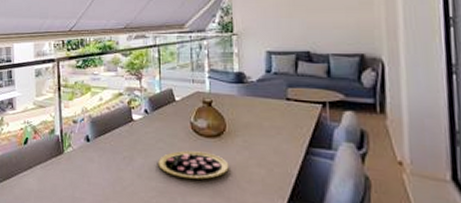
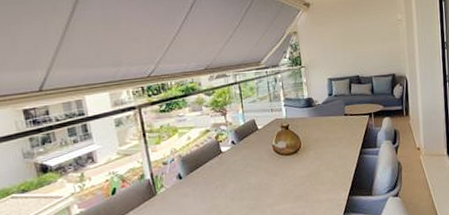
pizza: present [158,150,229,180] -> none [248,167,306,193]

